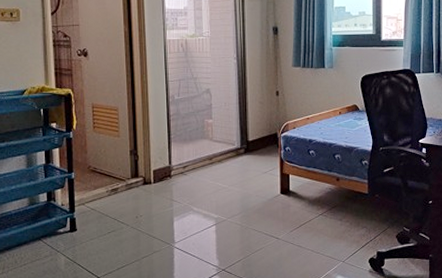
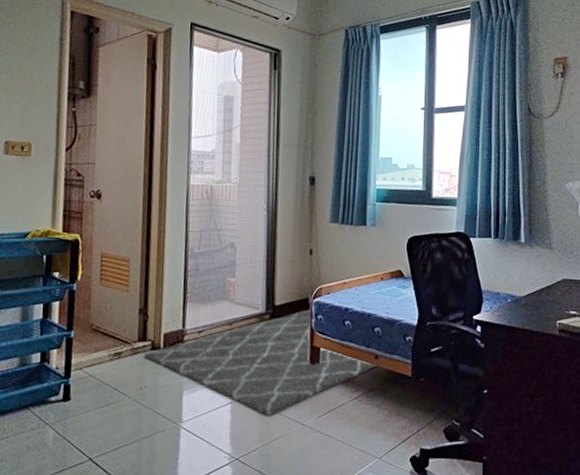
rug: none [137,142,337,234] -> present [144,309,376,417]

